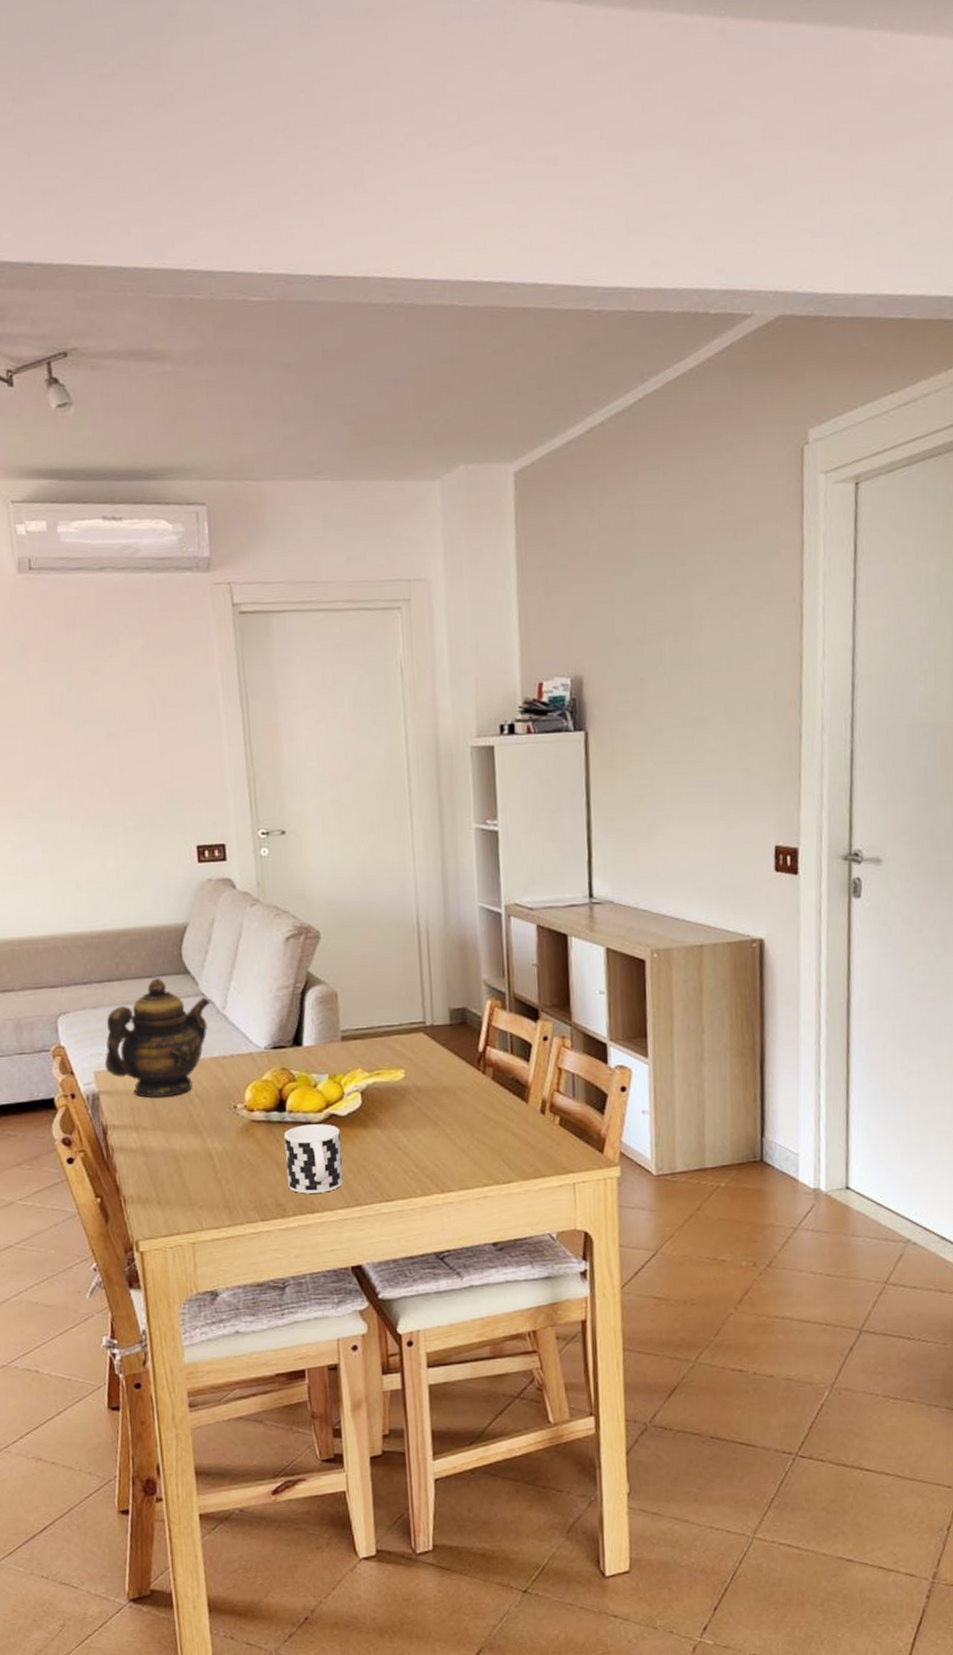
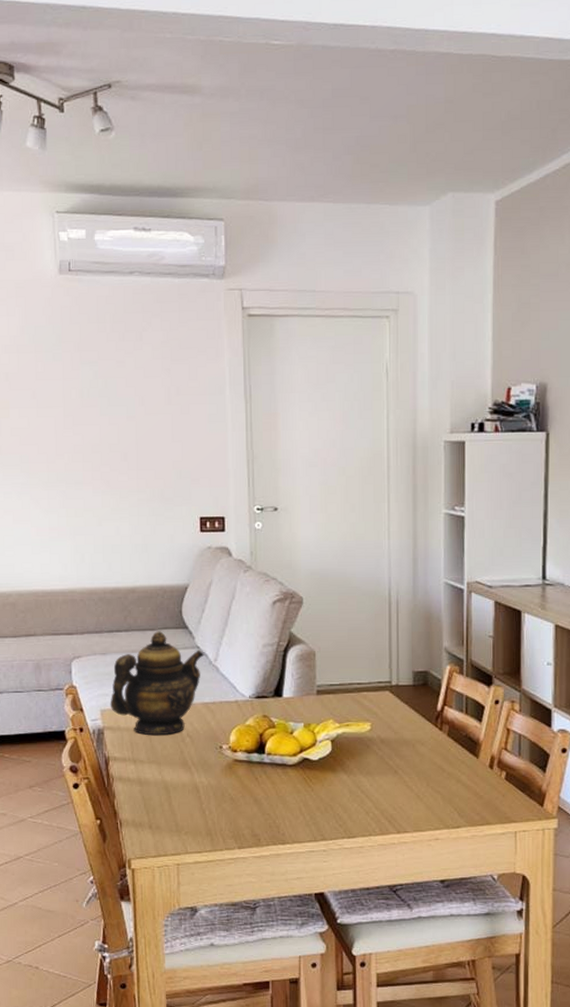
cup: present [283,1124,343,1194] -> none [261,766,312,827]

